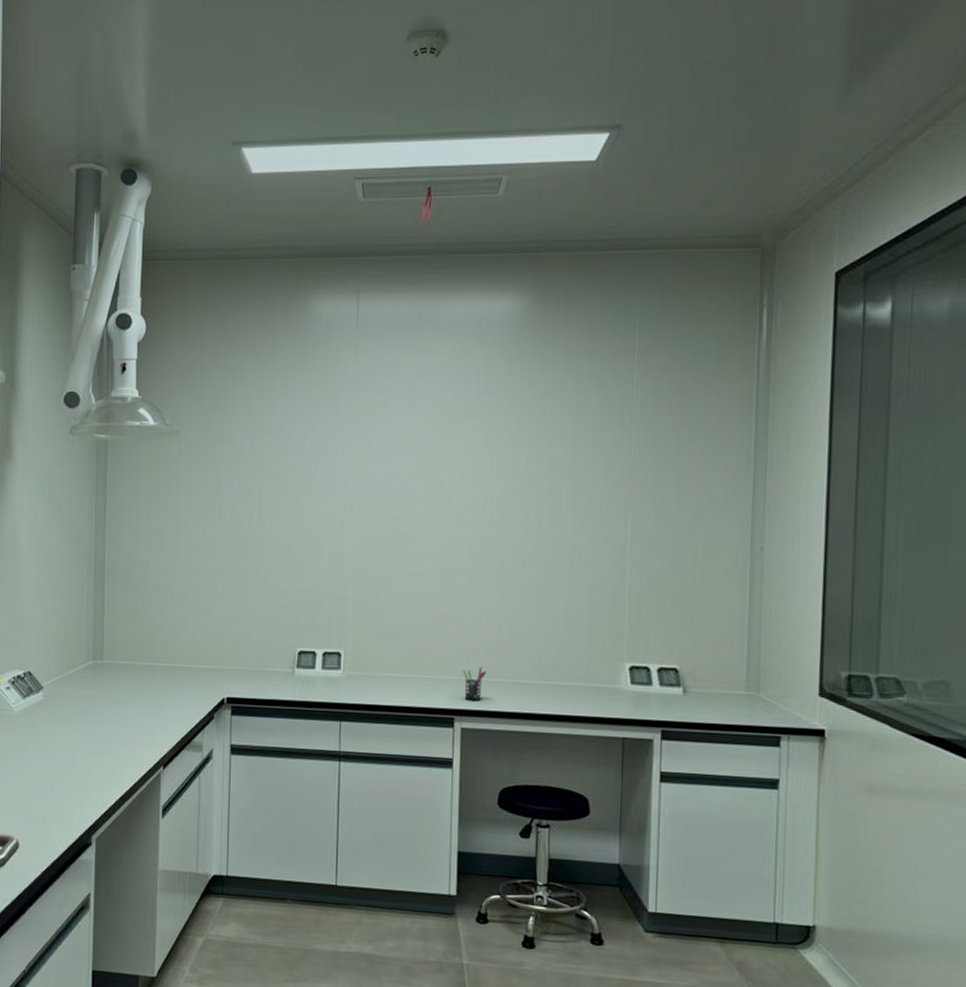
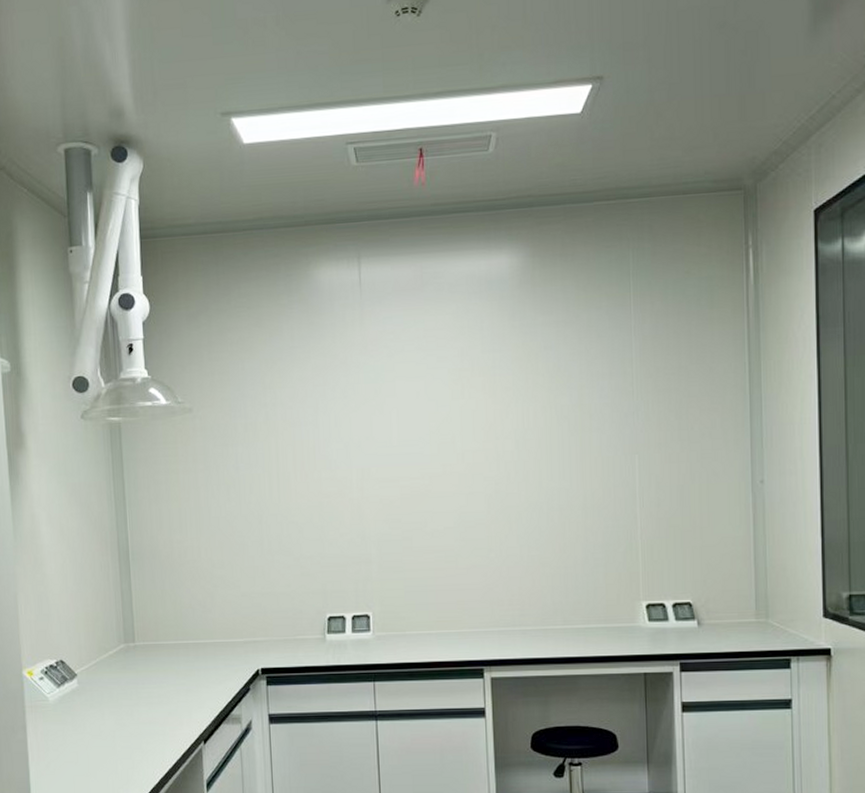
pen holder: present [462,667,487,701] -> none [488,617,512,651]

